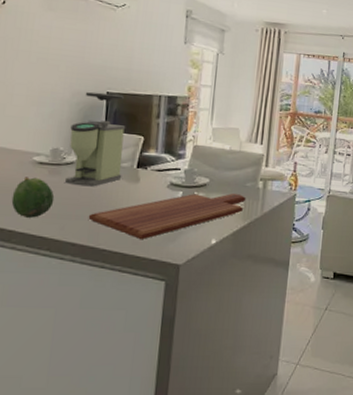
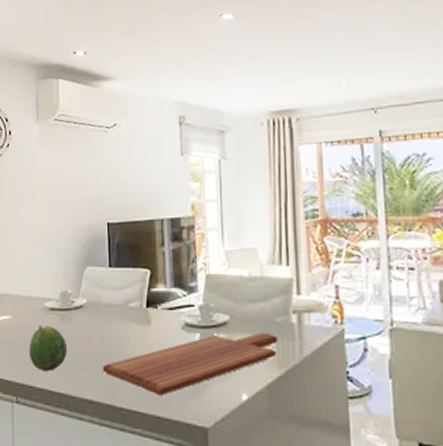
coffee grinder: present [65,92,126,187] -> none [76,223,132,333]

